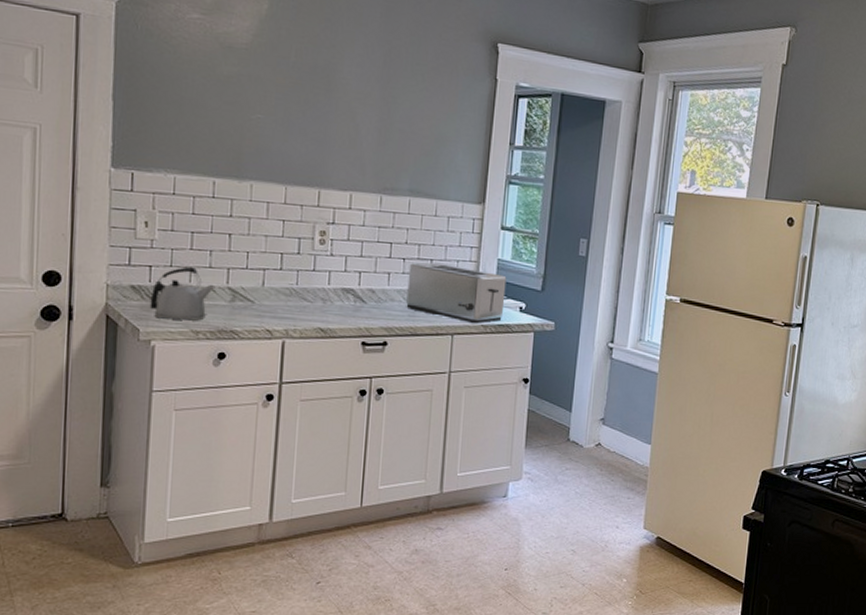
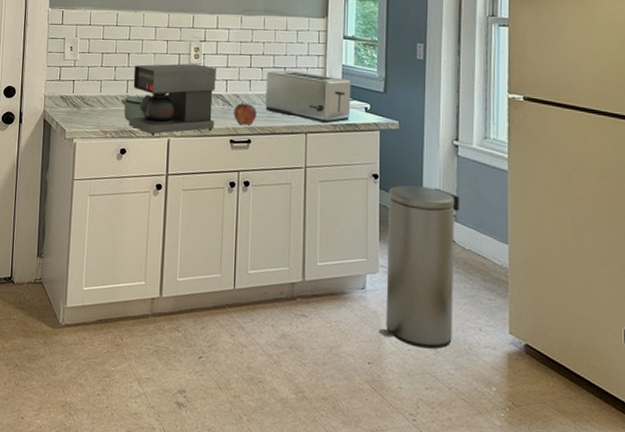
kettle: present [149,267,216,322] -> none [73,80,119,124]
cooking pot: none [218,287,251,319] -> present [121,95,145,121]
coffee maker: none [230,249,347,337] -> present [129,63,216,136]
fruit: none [366,299,395,326] -> present [233,102,256,126]
pedal bin: none [517,389,609,550] -> present [378,185,459,349]

